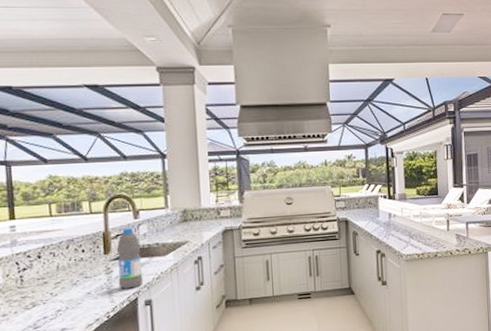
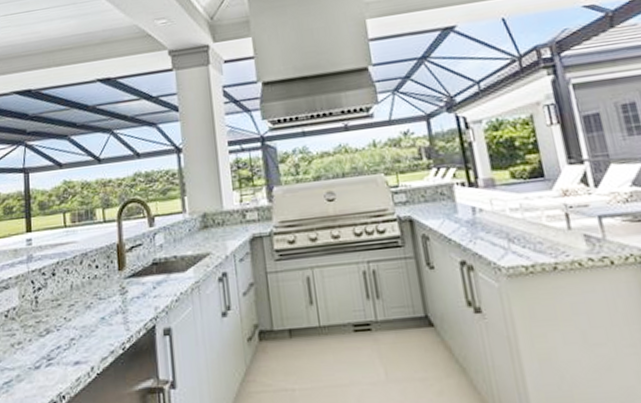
water bottle: present [116,227,144,289] -> none [131,237,161,314]

